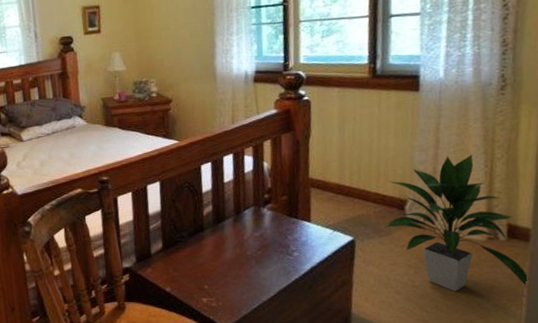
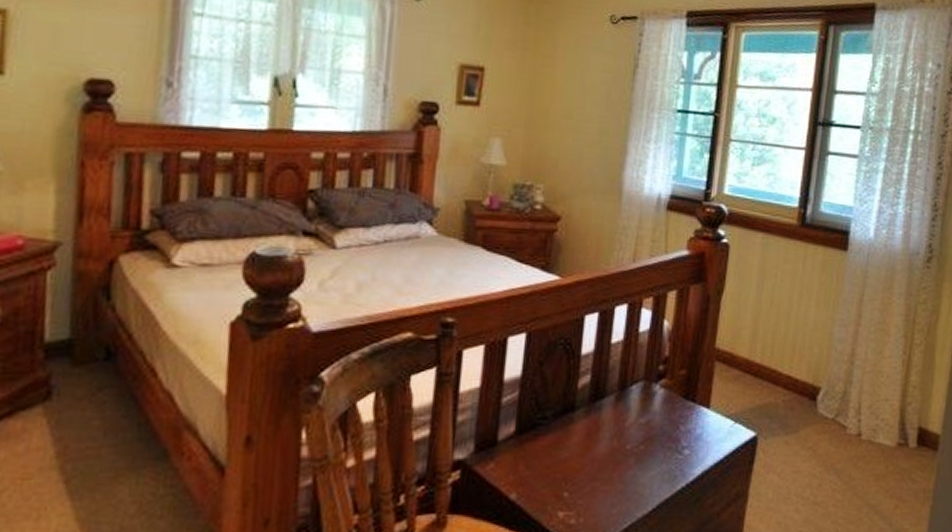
indoor plant: present [384,154,529,292] -> none [791,336,934,512]

